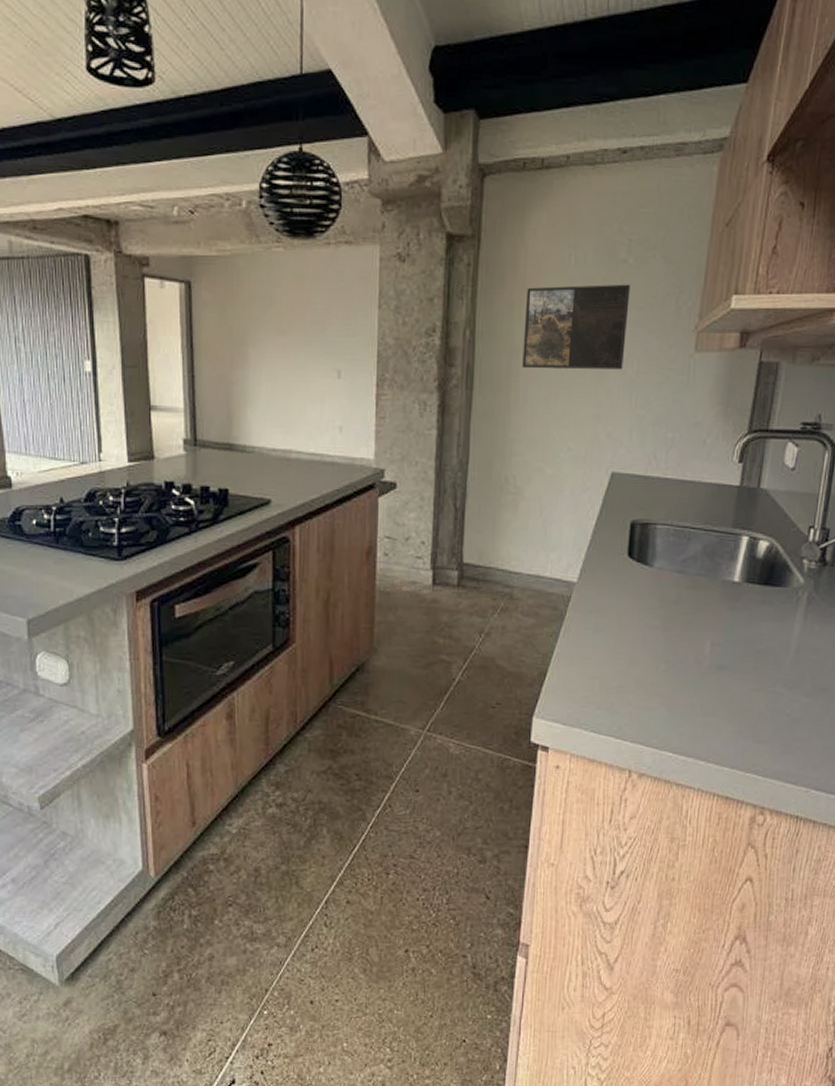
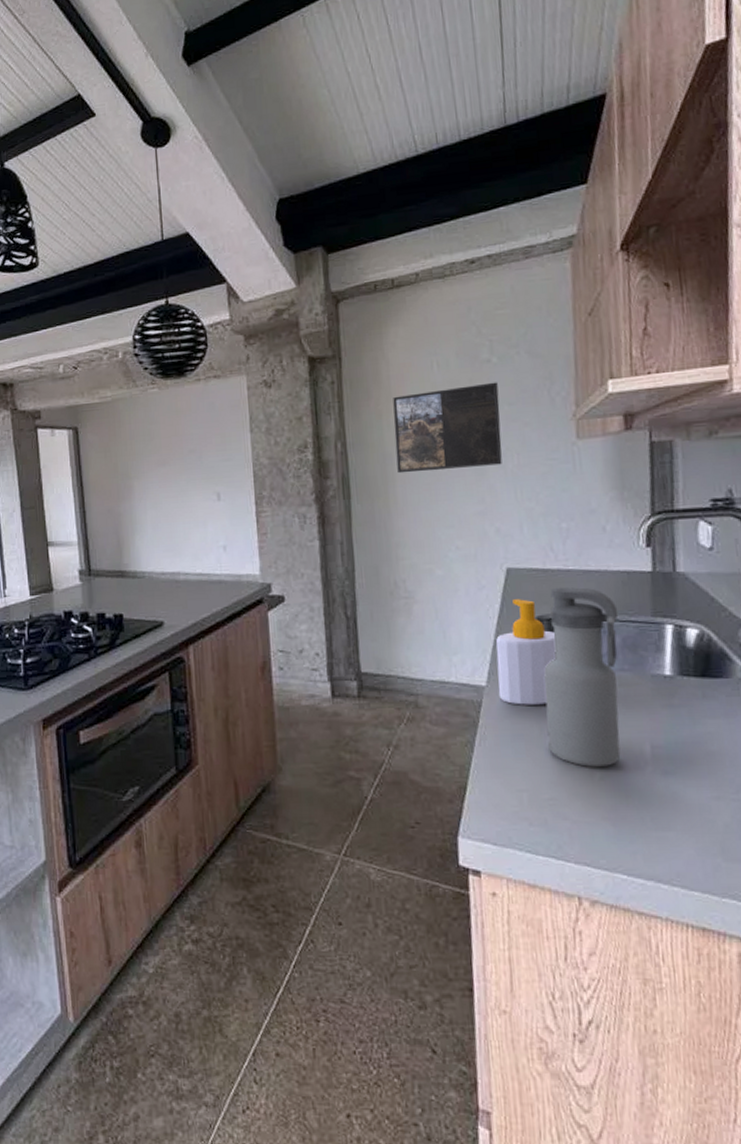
soap bottle: none [587,503,646,602] -> present [496,599,557,705]
water bottle: none [624,494,704,660] -> present [544,587,621,767]

